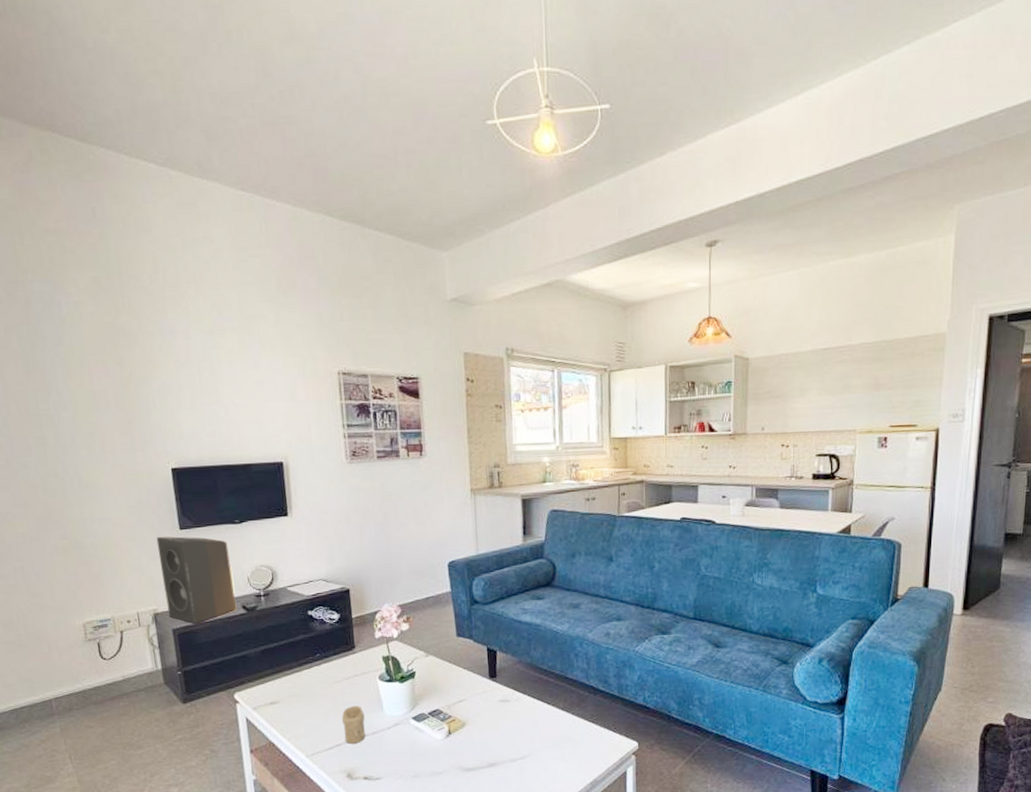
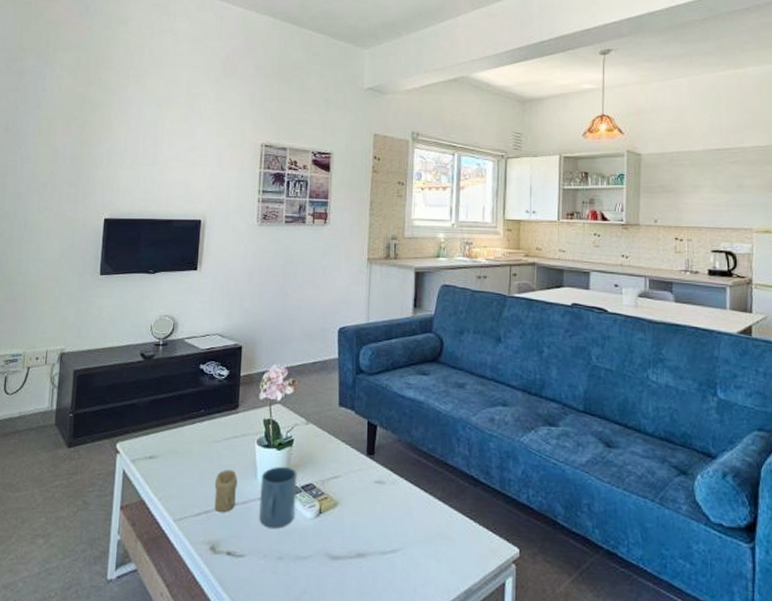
speaker: present [156,536,236,624] -> none [73,280,139,367]
cup: none [387,697,426,752] -> present [259,466,297,528]

